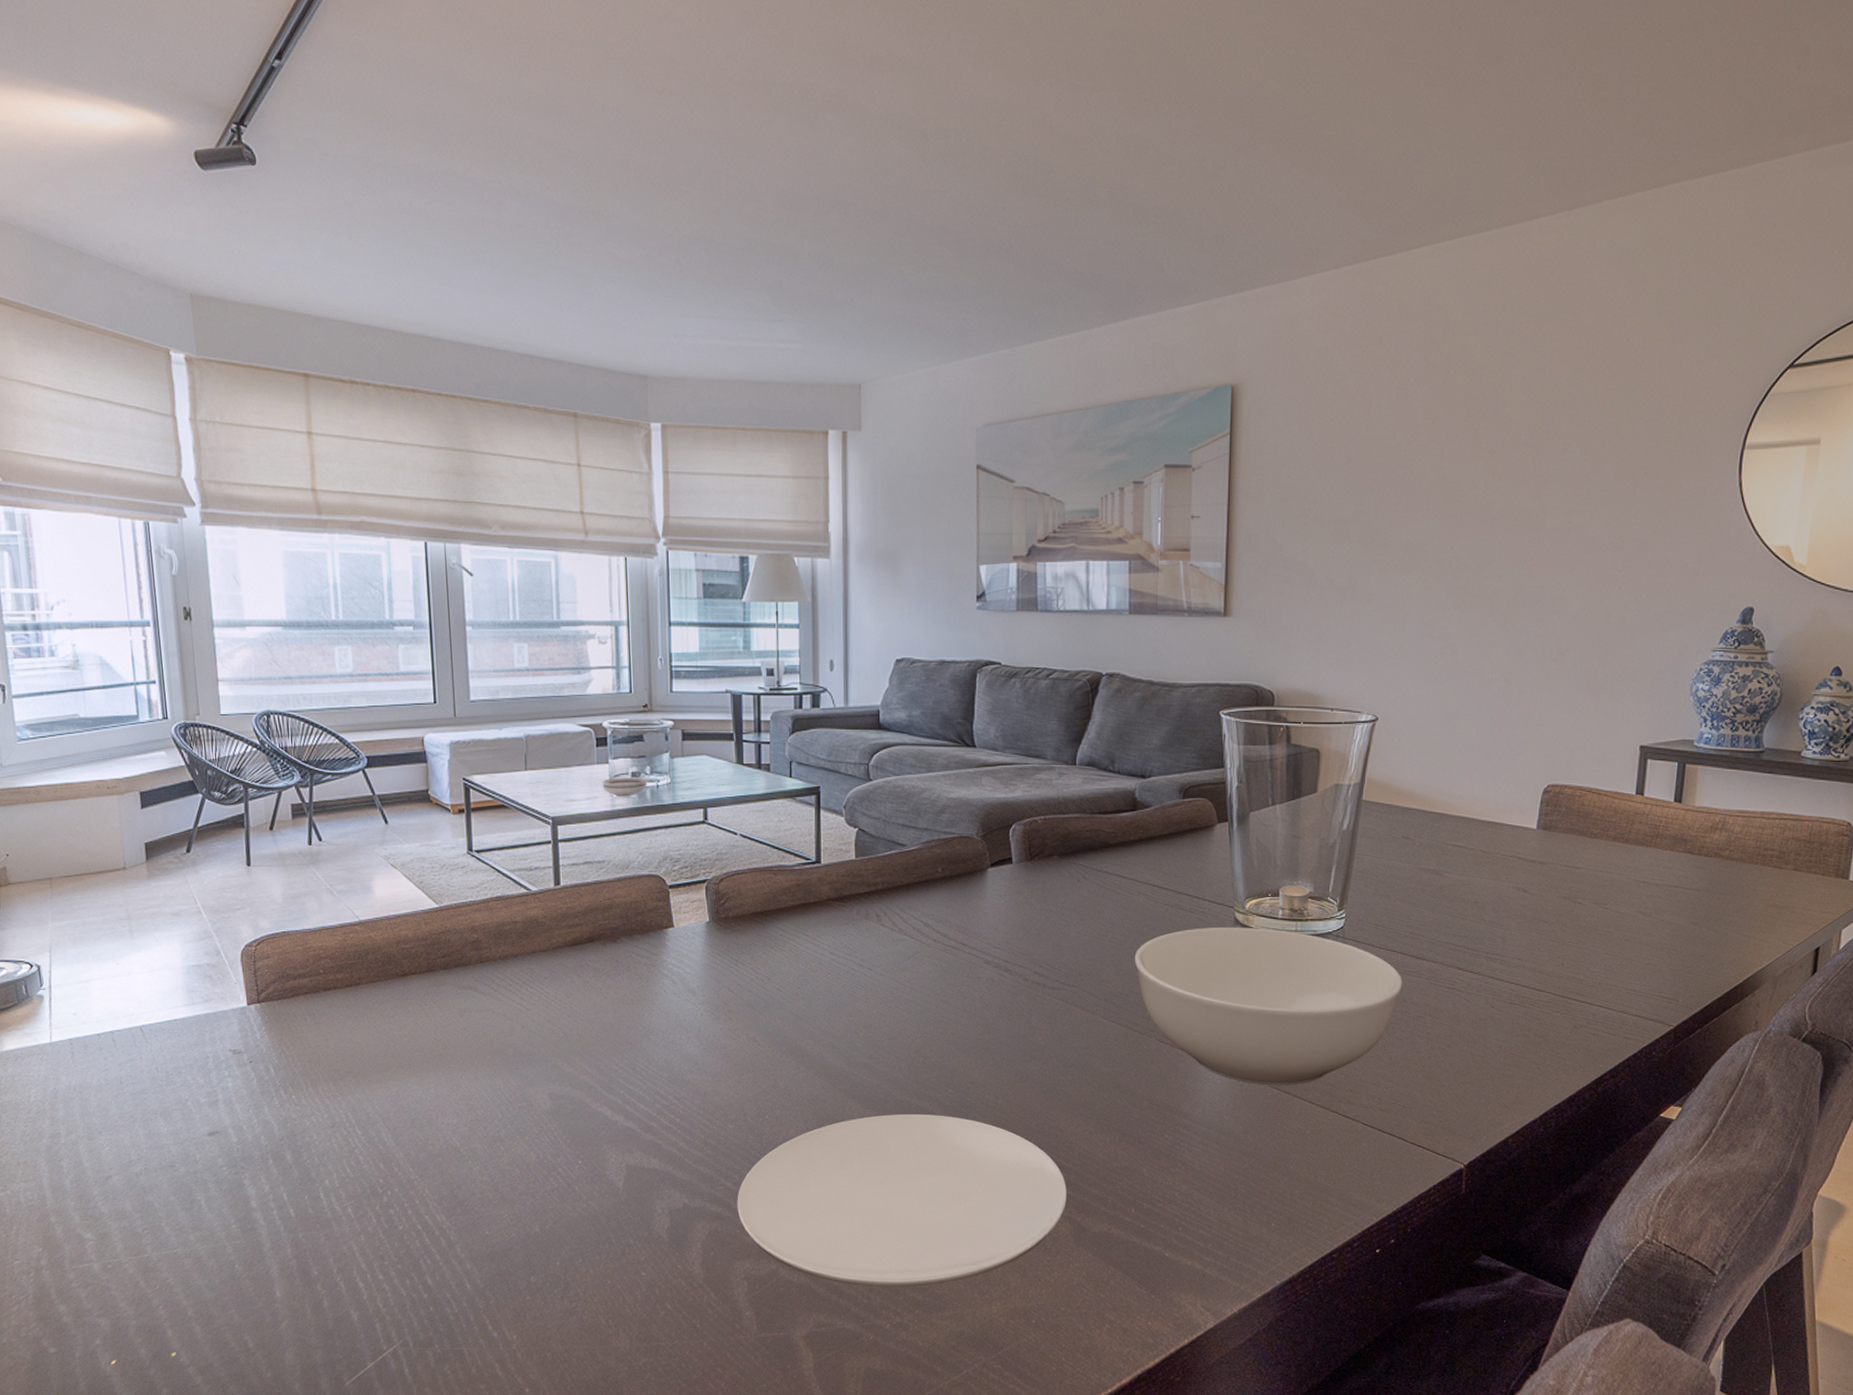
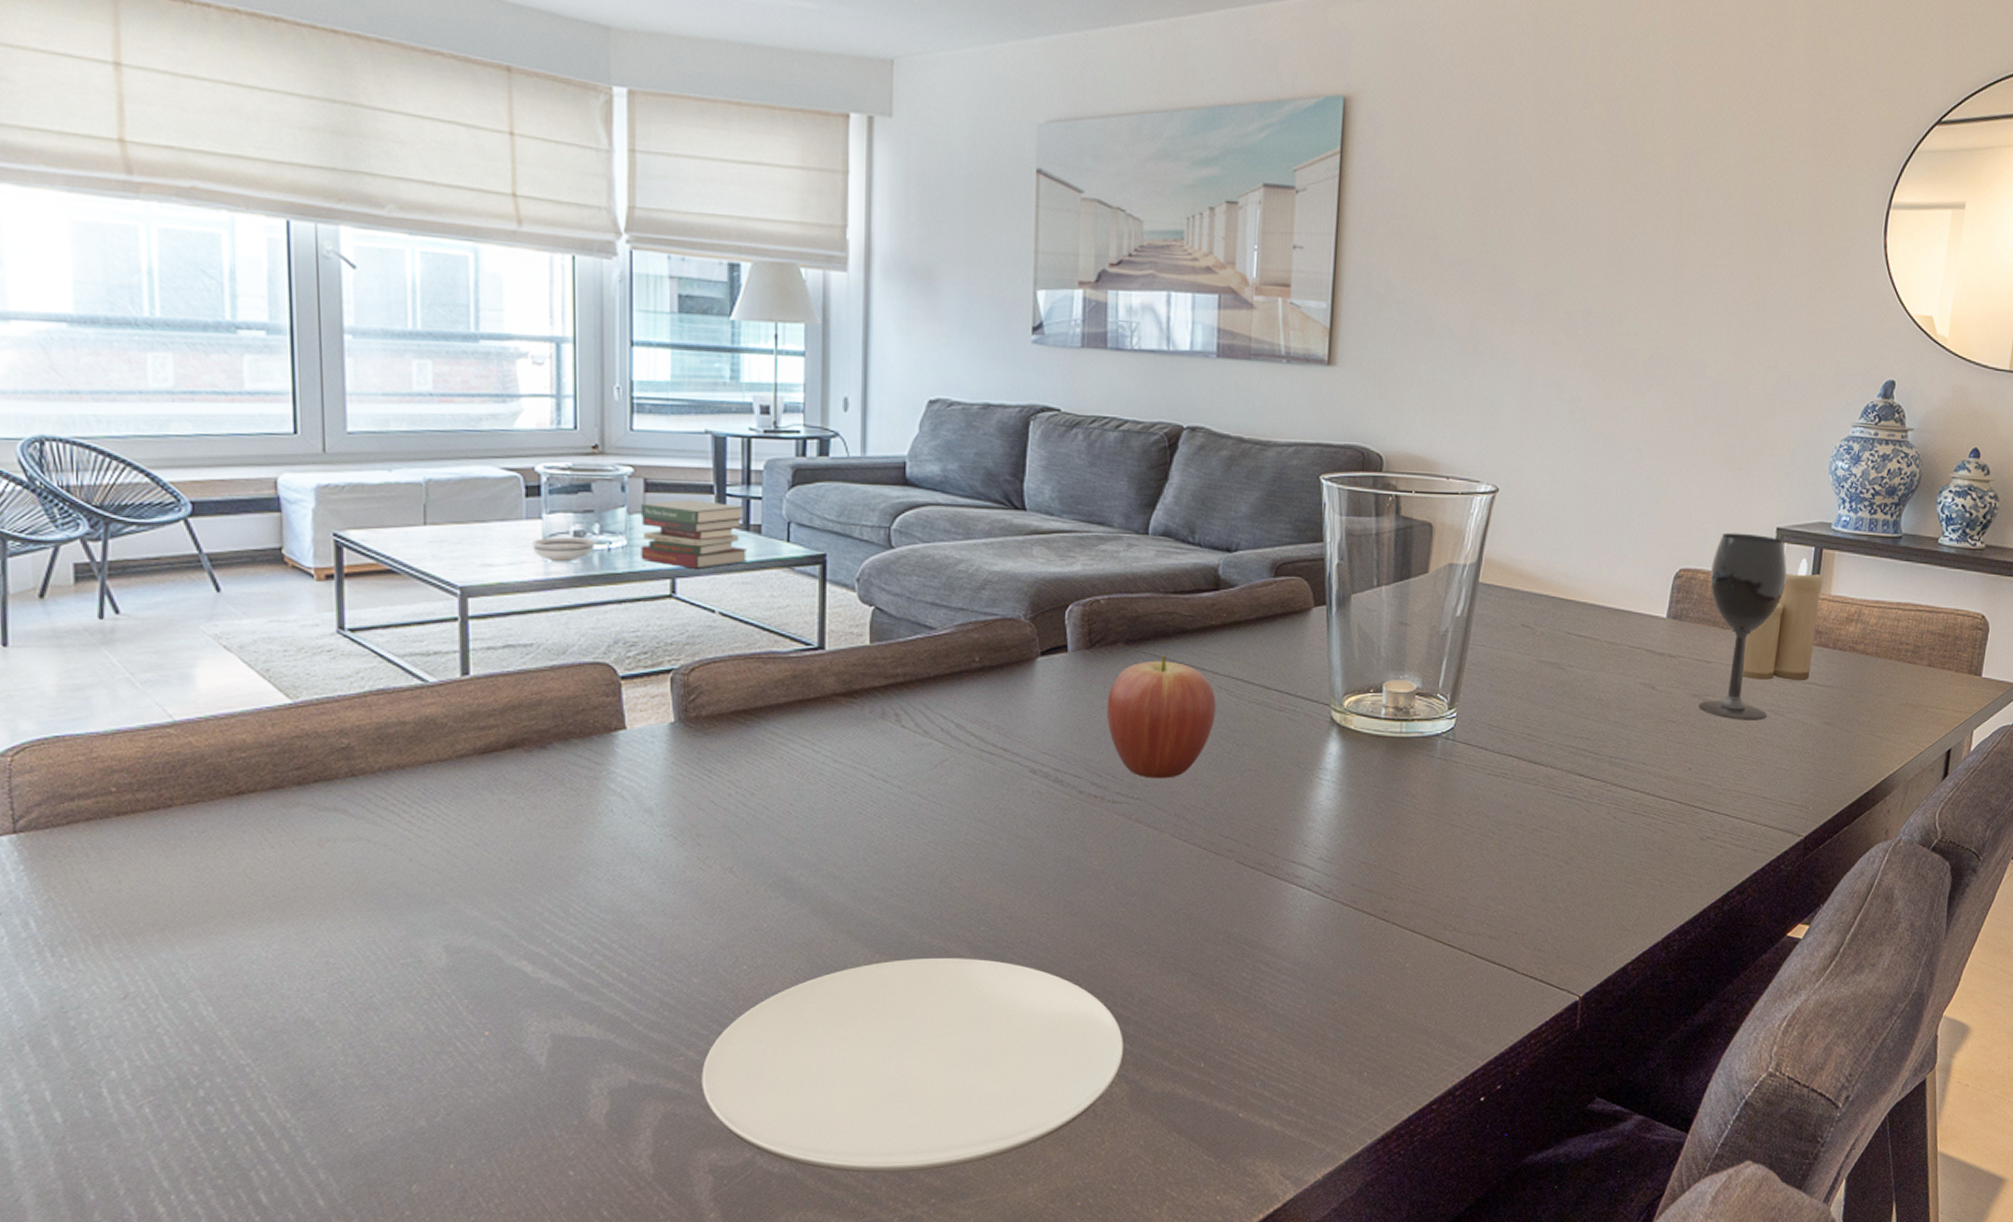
books: none [679,746,759,800] -> present [640,500,746,569]
fruit: none [1045,865,1136,969] -> present [1106,655,1216,779]
bowl: present [1134,927,1403,1086] -> none [1212,728,1518,913]
wine glass: none [1569,751,1652,921] -> present [1698,532,1788,721]
candle: none [1609,773,1686,885] -> present [1741,558,1823,682]

